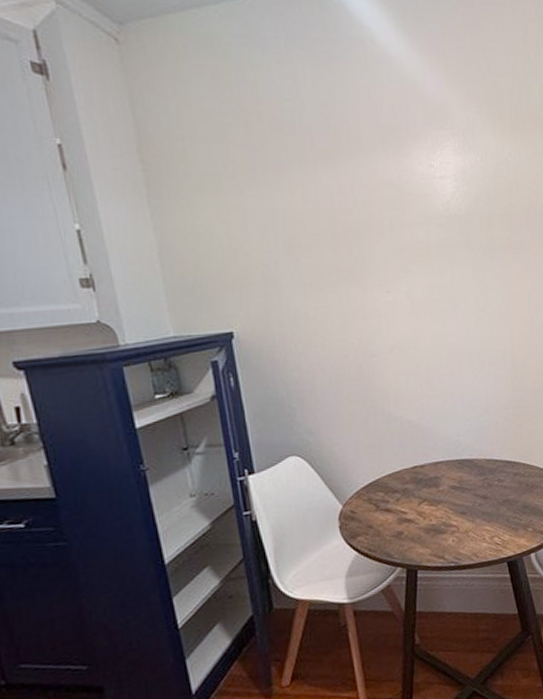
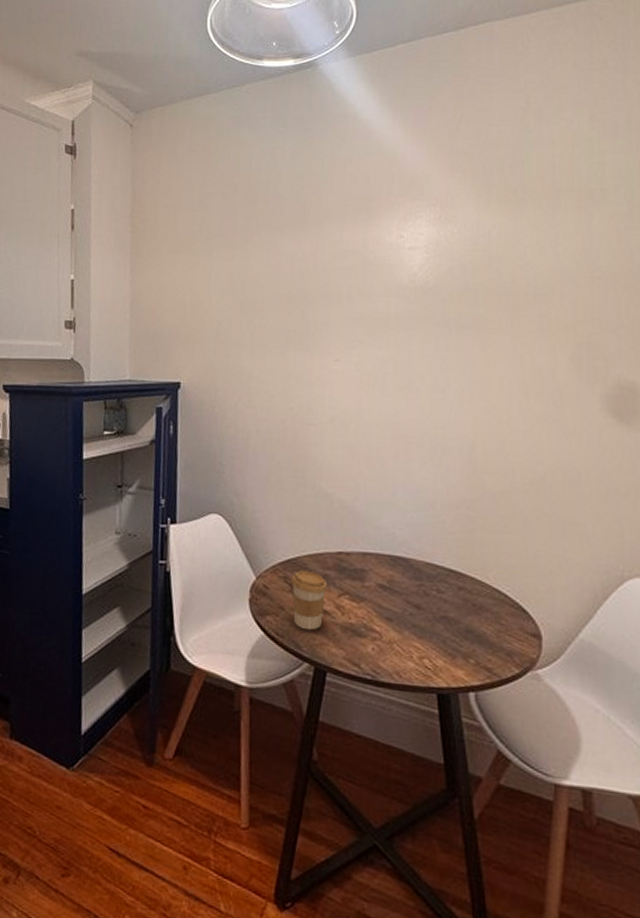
coffee cup: none [375,488,409,541] -> present [291,570,328,631]

